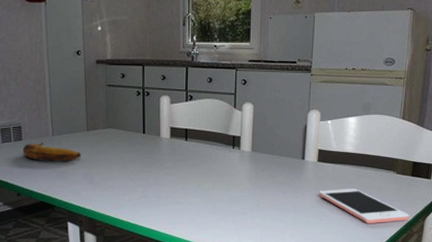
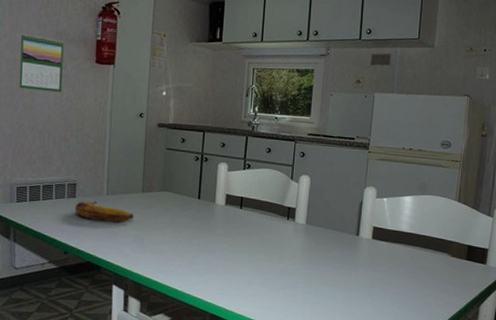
cell phone: present [318,189,409,224] -> none [371,268,464,307]

